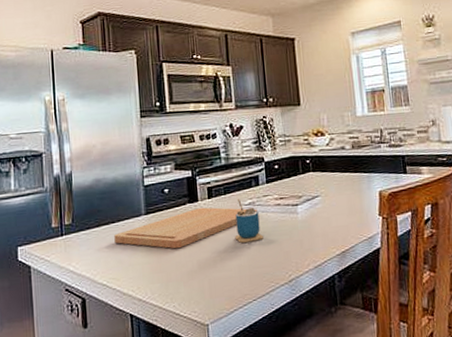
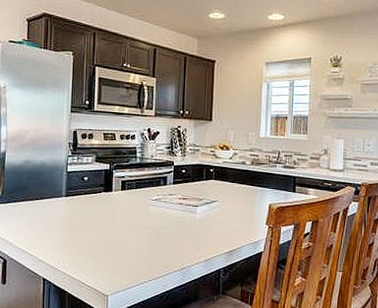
cutting board: present [114,207,257,249] -> none [36,197,162,229]
cup: present [235,199,264,243] -> none [140,194,164,232]

